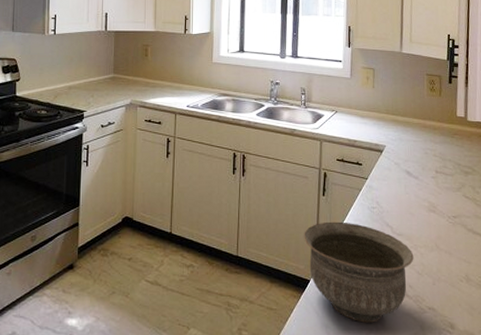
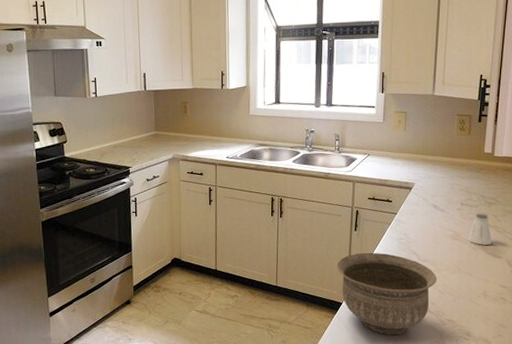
saltshaker: none [446,183,472,220] -> present [468,213,492,245]

